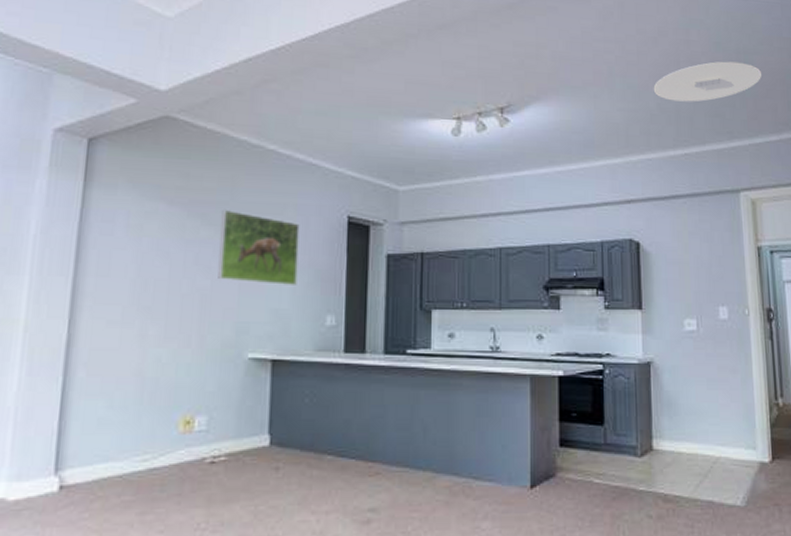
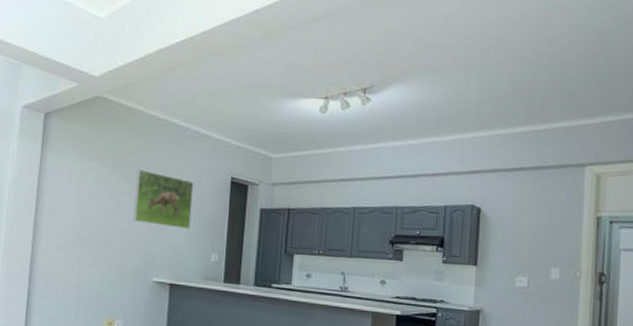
ceiling light: present [653,61,762,102] -> none [508,43,624,83]

